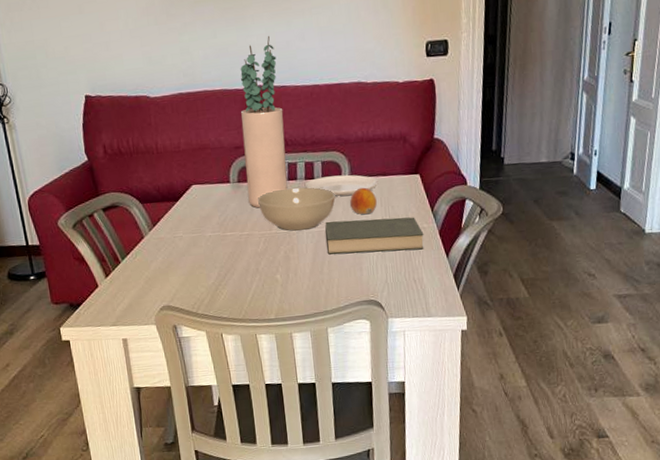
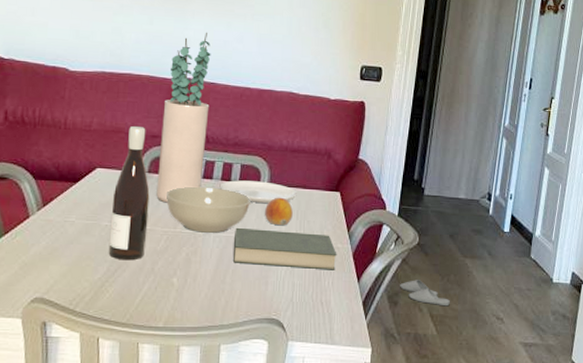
bottle: none [211,140,248,265] -> present [108,125,150,261]
slippers: none [488,248,540,270] -> present [400,280,450,307]

